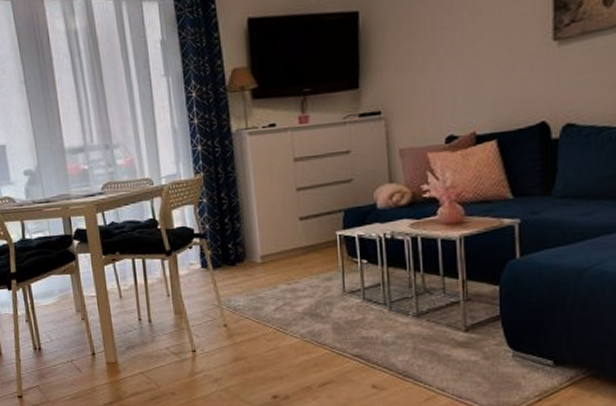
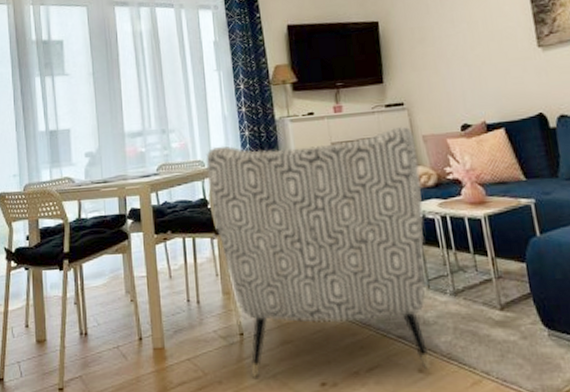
armchair: none [154,138,393,390] -> present [205,126,432,378]

